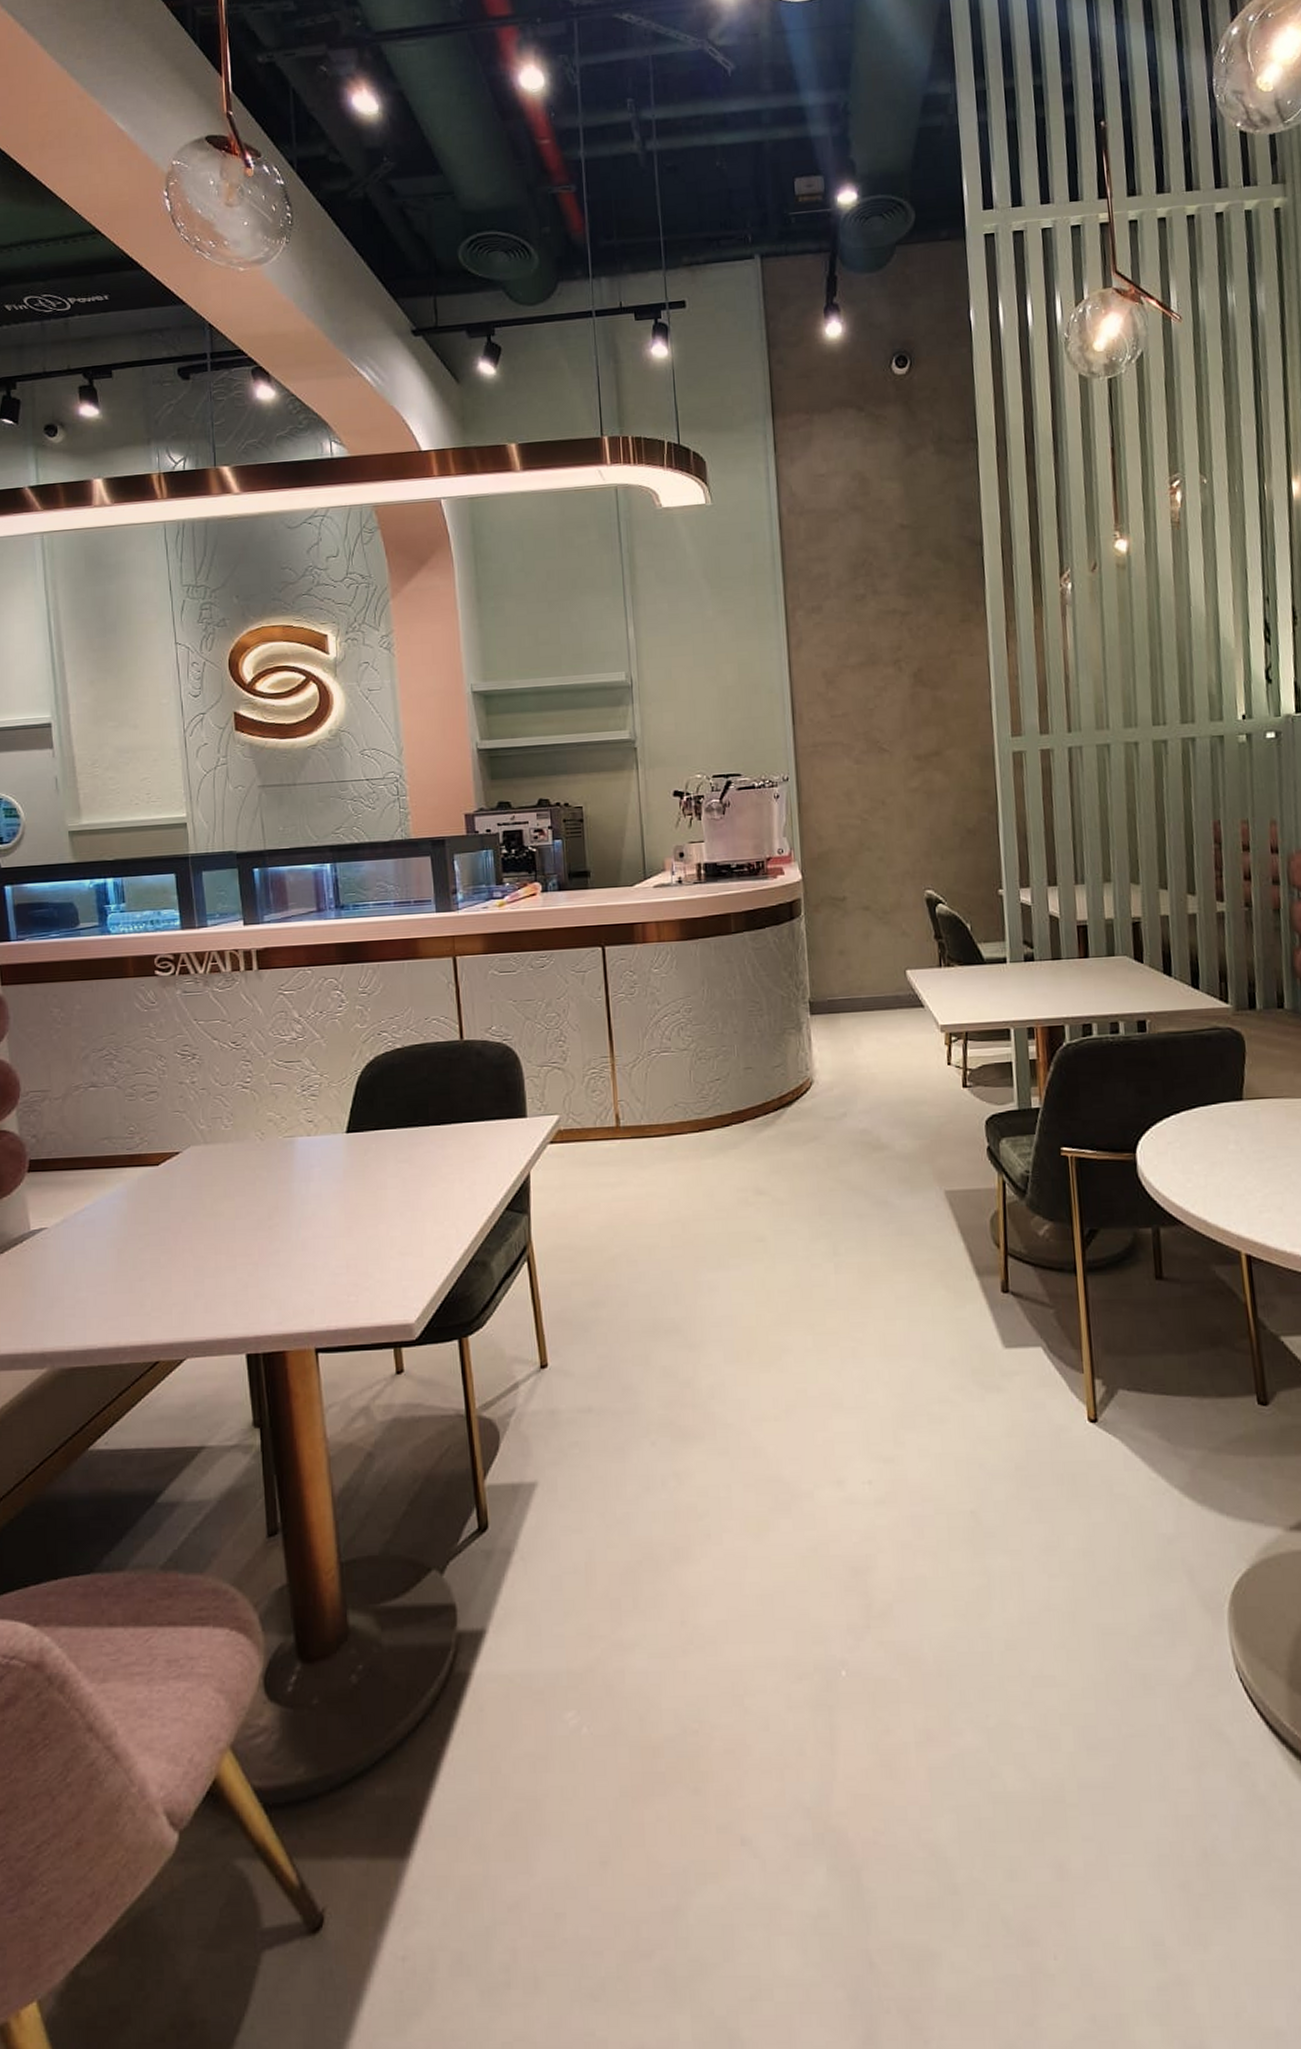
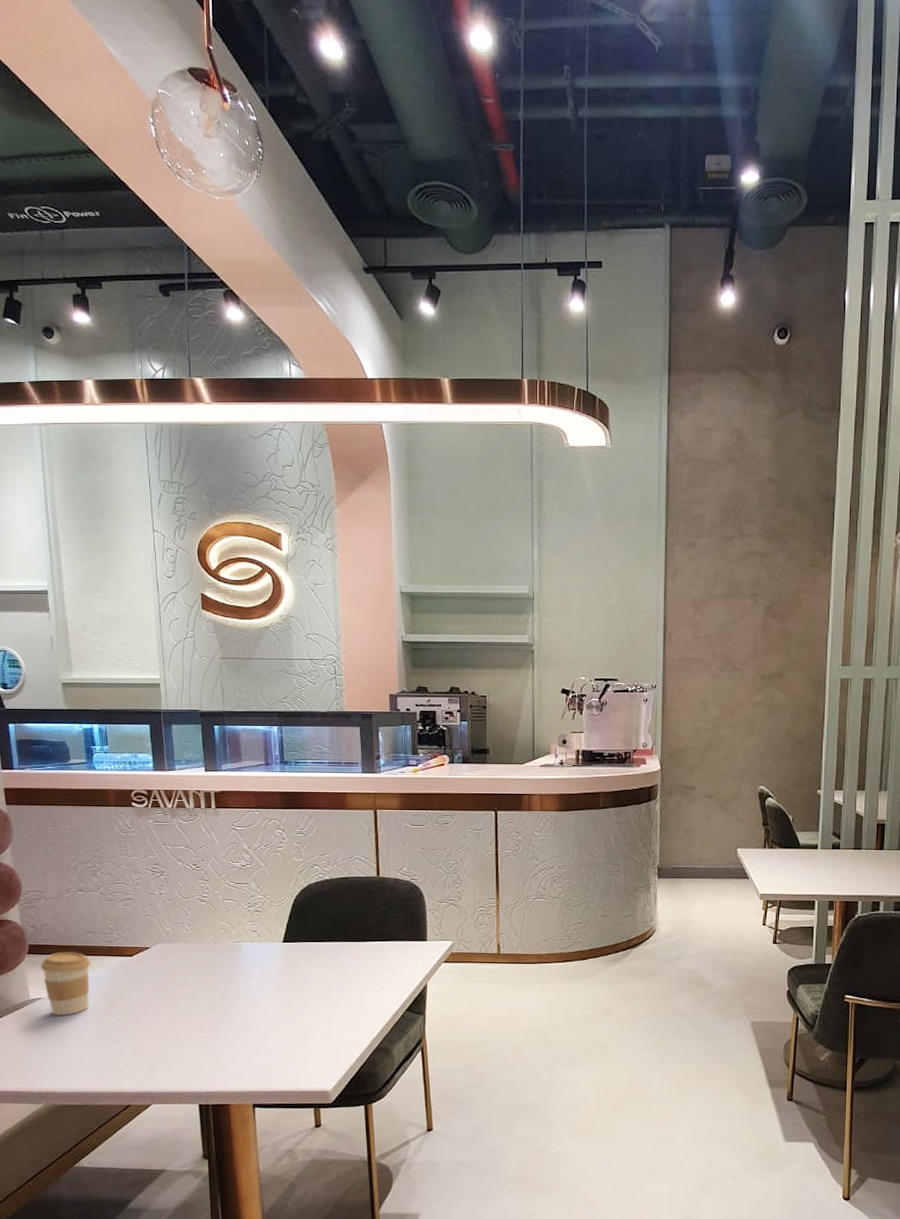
coffee cup: none [44,1165,107,1251] -> present [41,952,91,1017]

